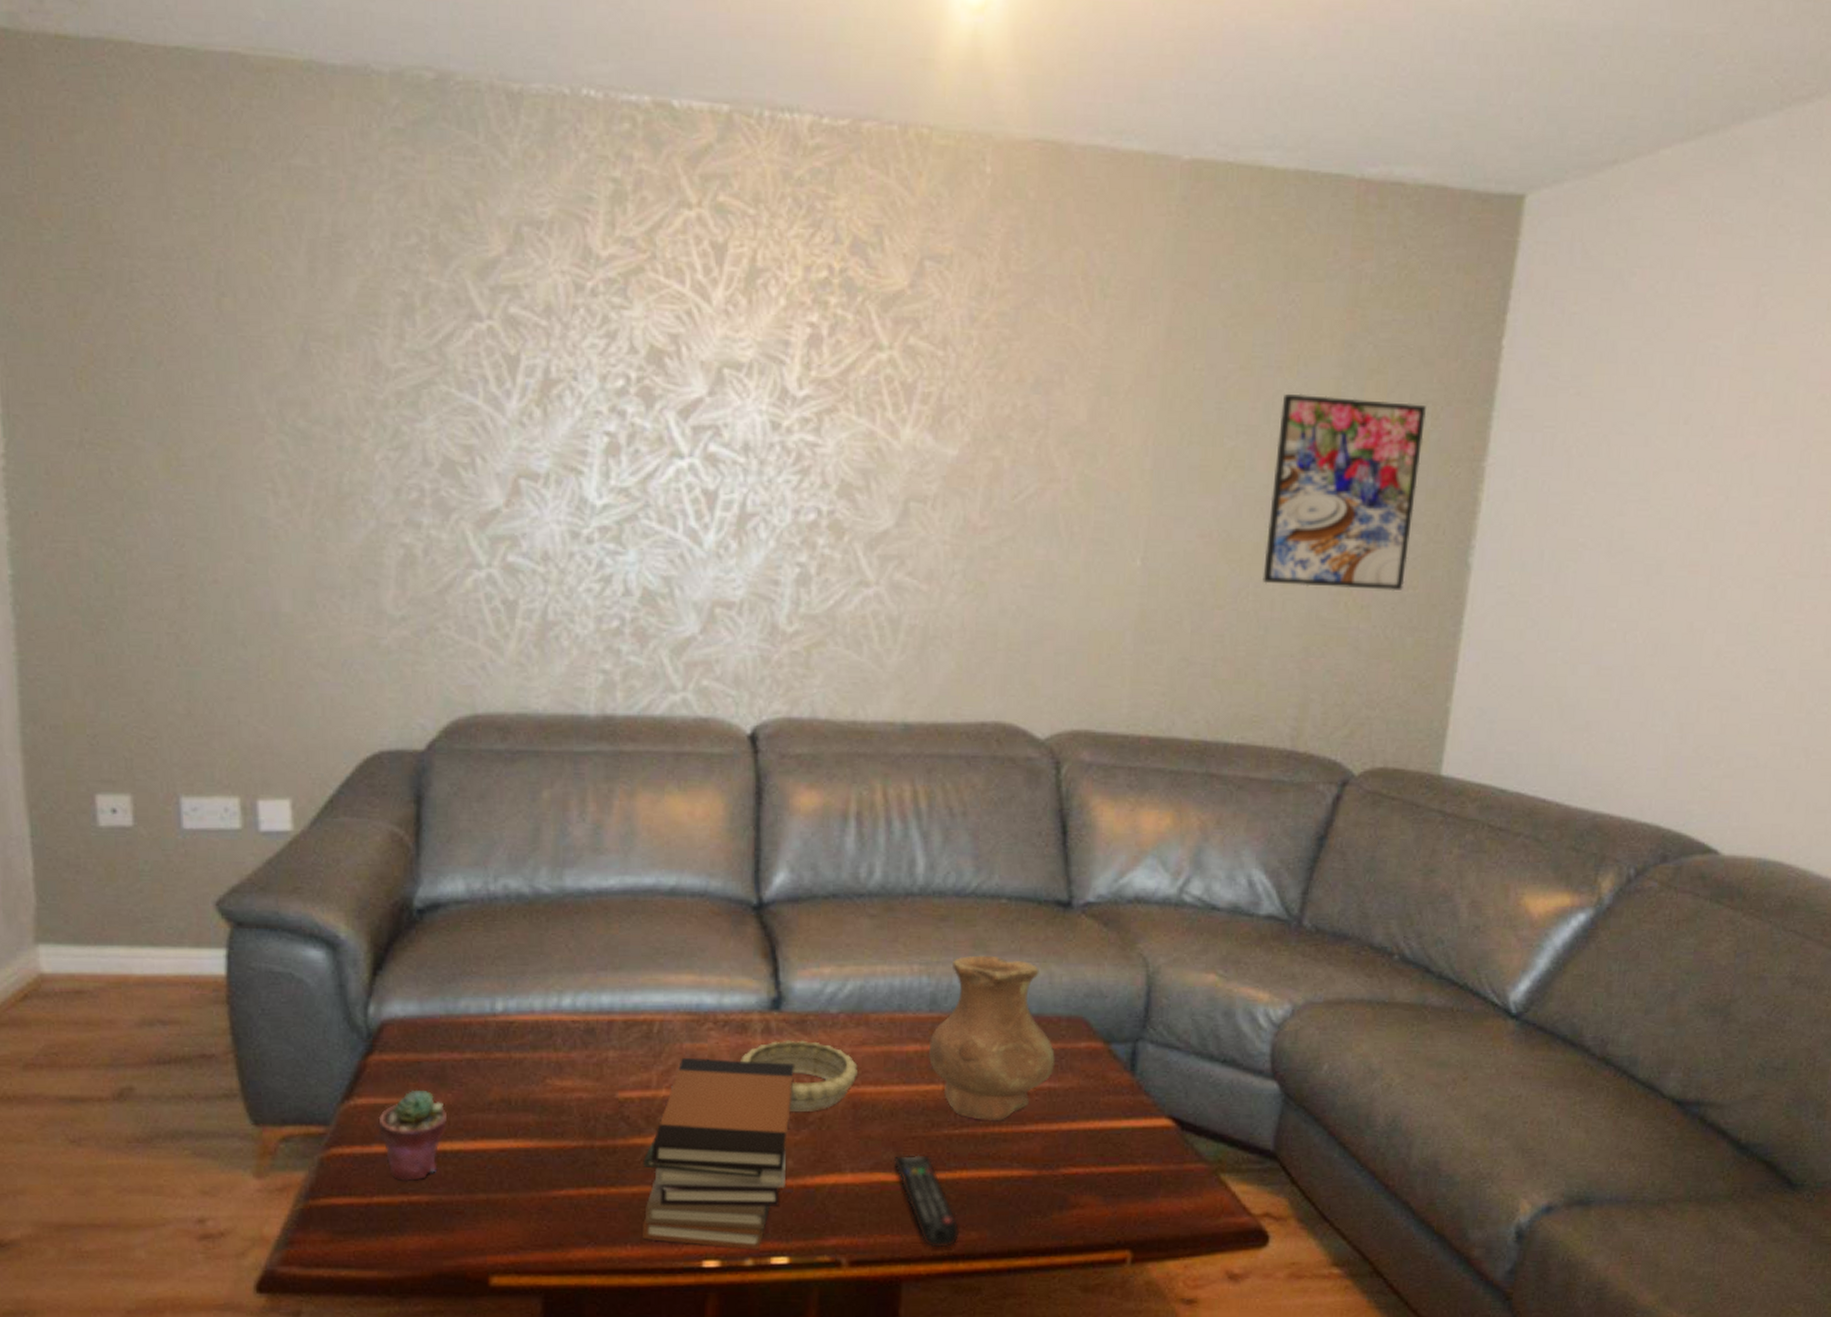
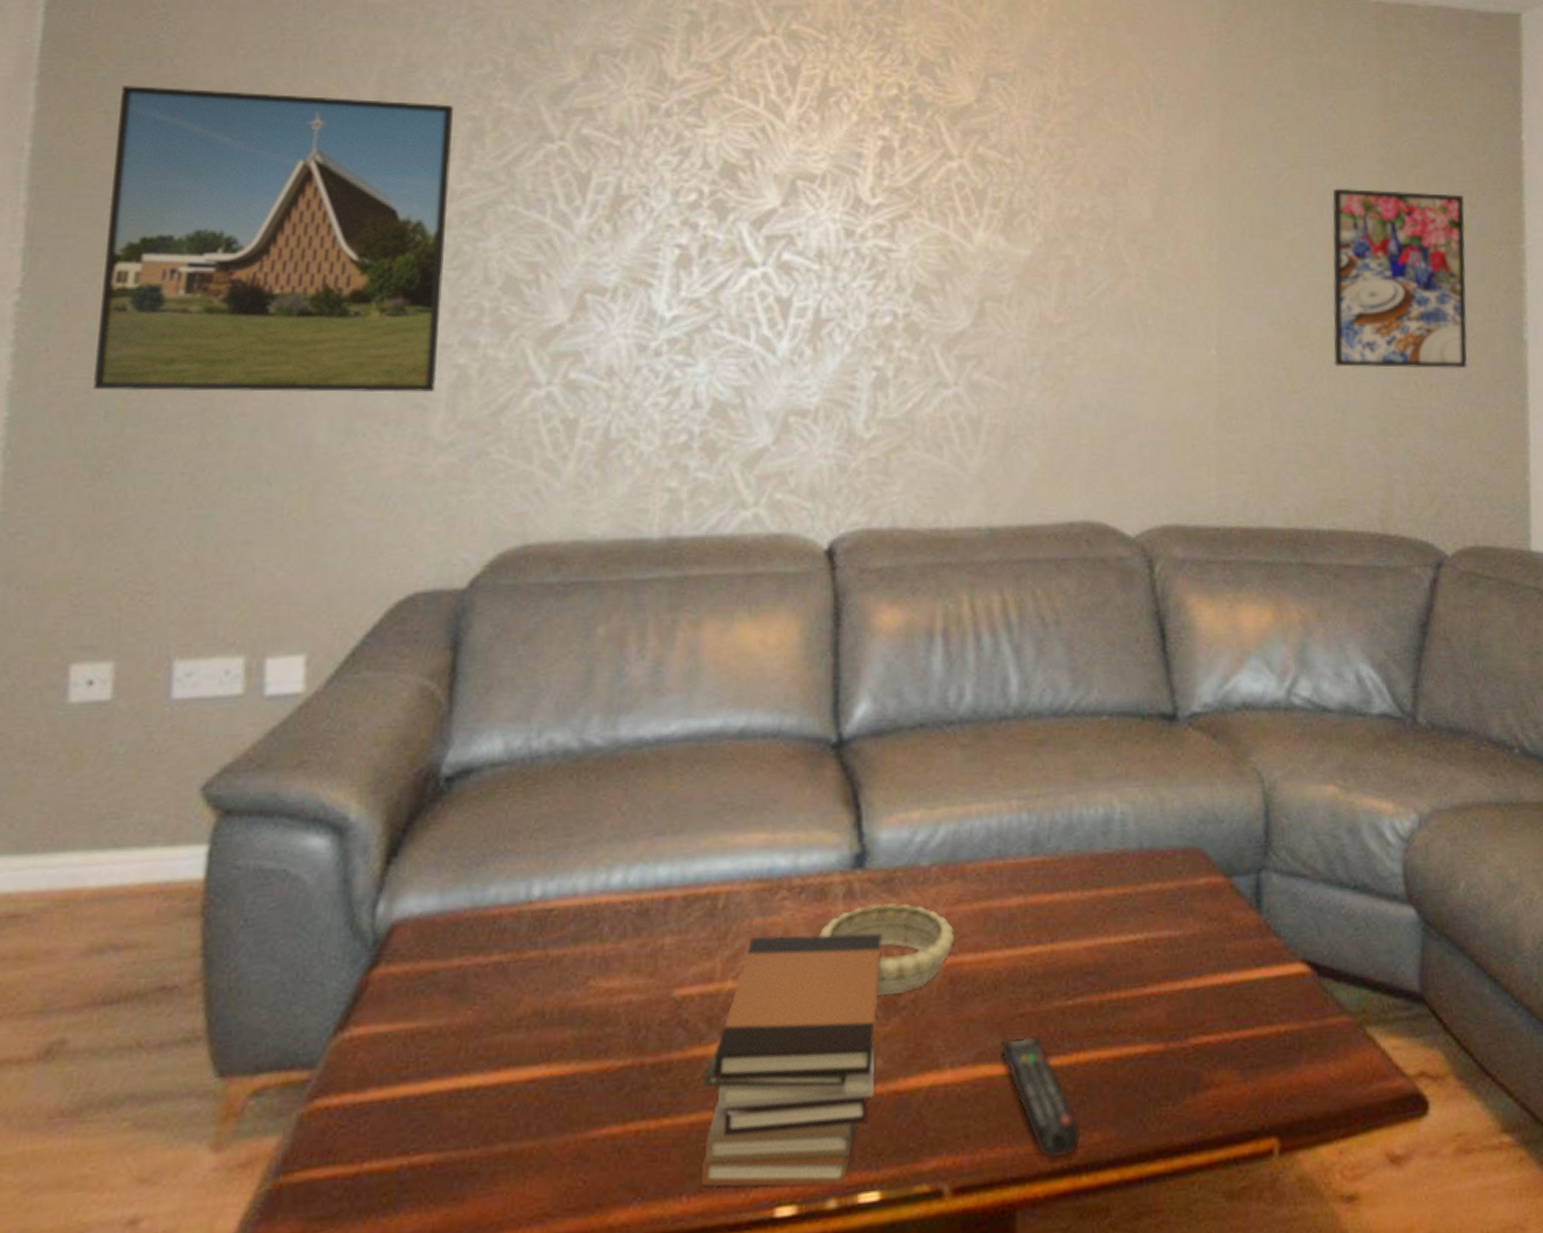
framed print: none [68,251,386,570] -> present [93,85,453,393]
potted succulent: present [377,1089,447,1182] -> none [375,1008,465,1138]
vase: present [928,955,1056,1120] -> none [1032,782,1175,985]

